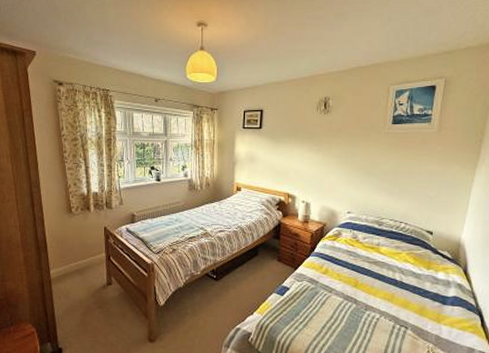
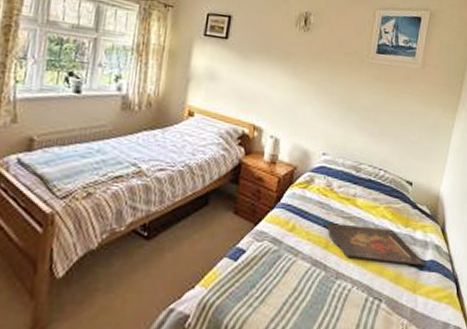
tray: none [353,266,449,301] -> present [325,222,426,266]

